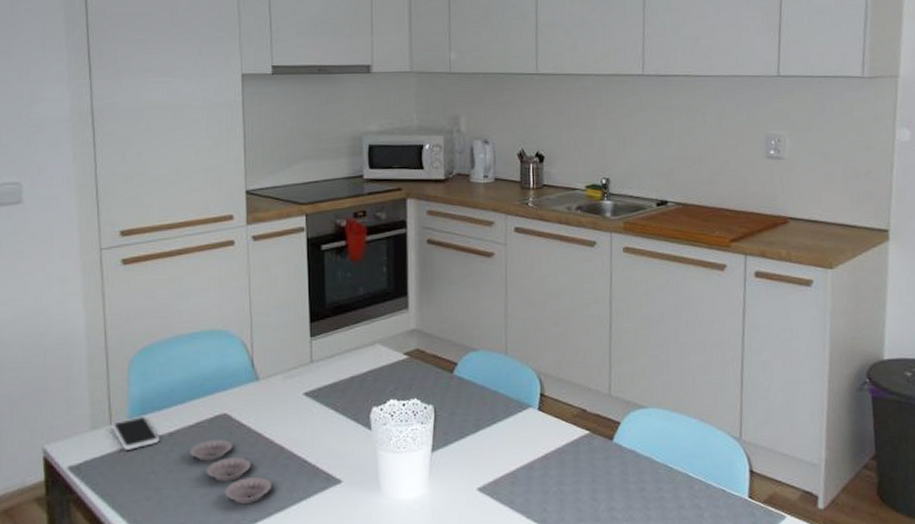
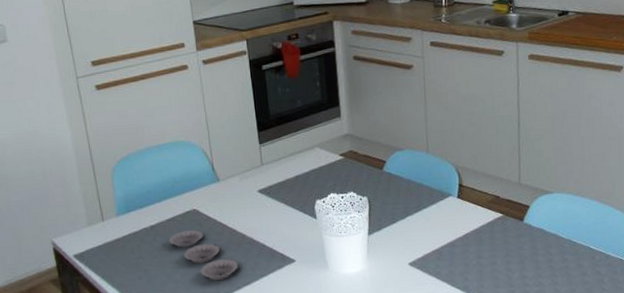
smartphone: present [111,416,160,450] -> none [104,213,144,241]

